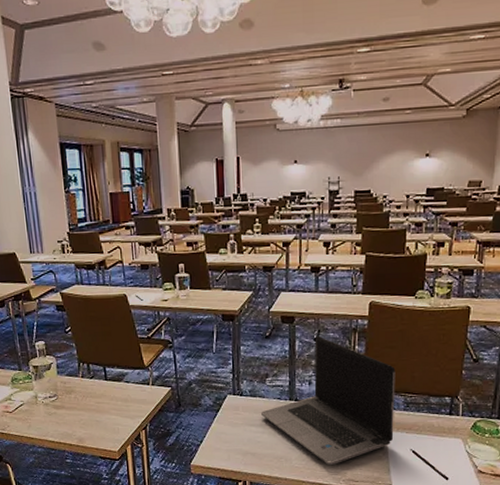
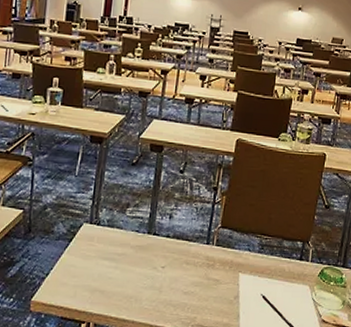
laptop computer: present [261,335,396,465] -> none [117,167,254,308]

